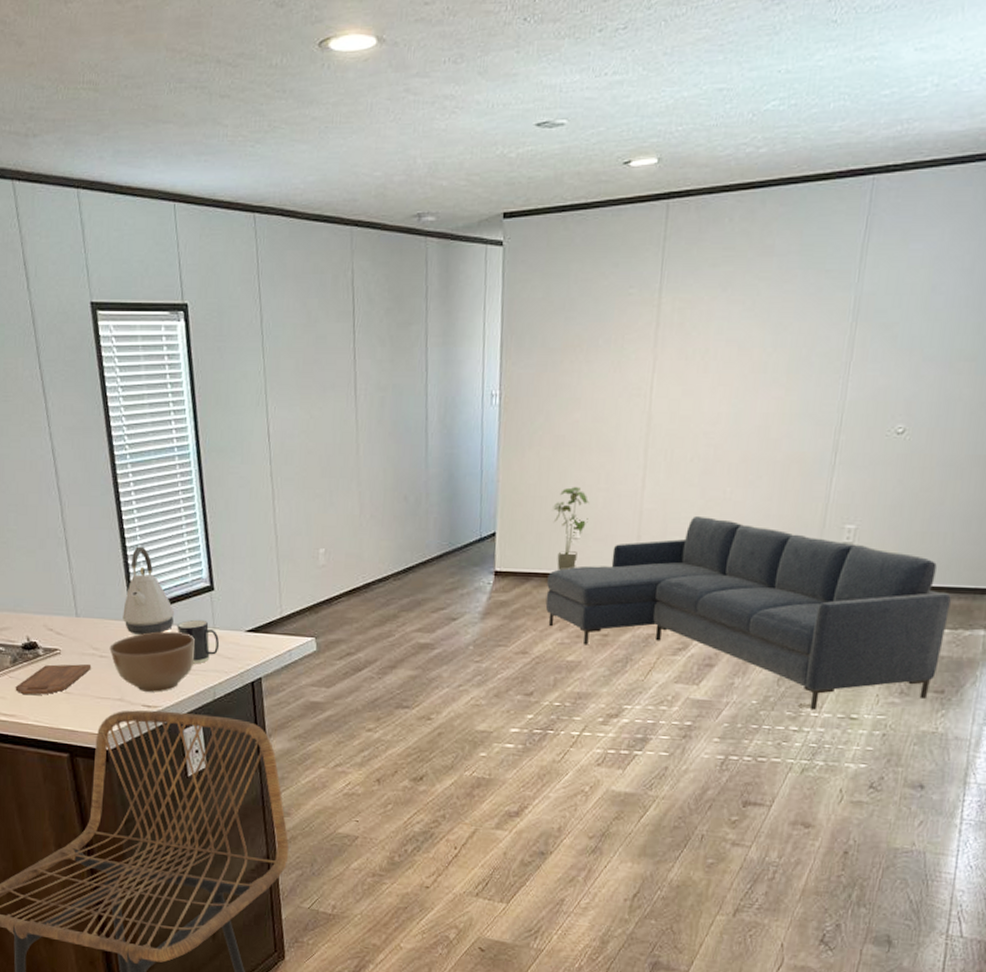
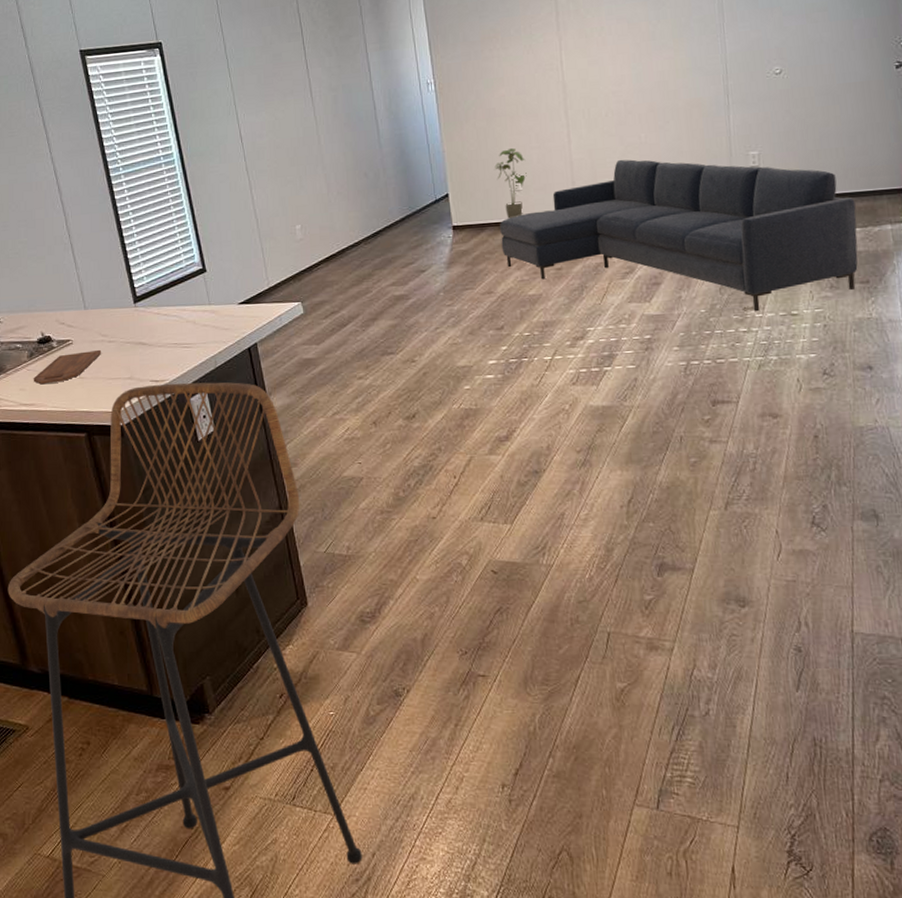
bowl: present [109,631,195,692] -> none [117,312,195,368]
kettle: present [122,546,175,635] -> none [126,242,173,319]
mug: present [177,619,220,664] -> none [176,298,216,338]

